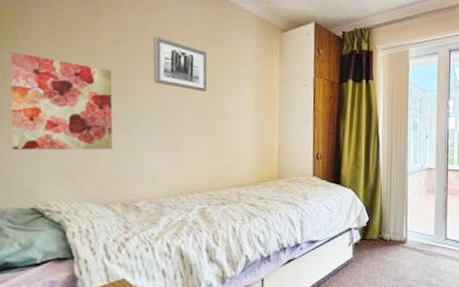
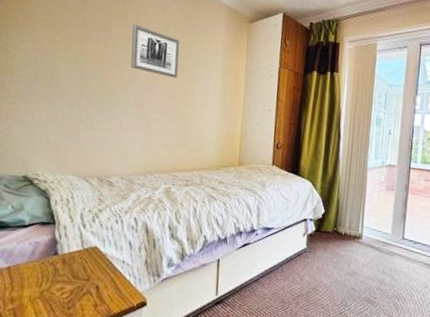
wall art: present [9,51,113,150] -> none [9,35,96,128]

